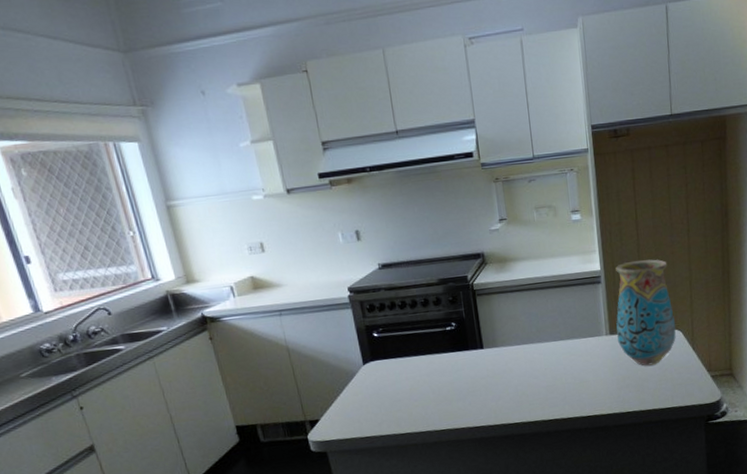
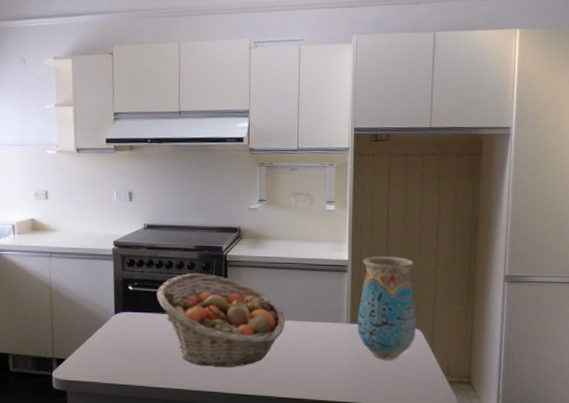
fruit basket: none [404,307,544,403] -> present [156,273,286,367]

